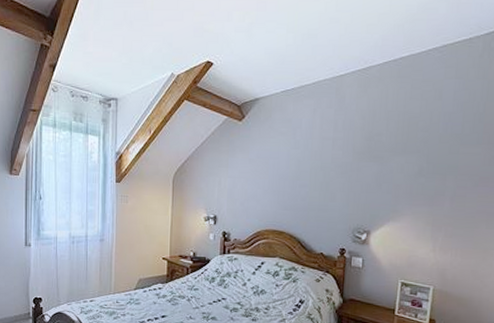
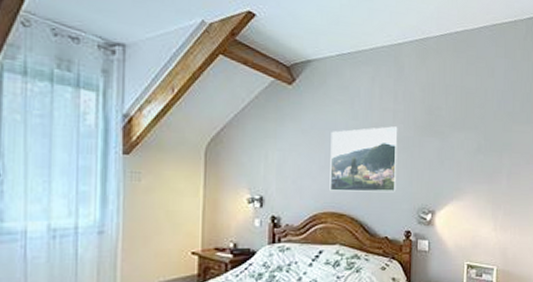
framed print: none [272,153,337,214] -> present [329,126,398,193]

